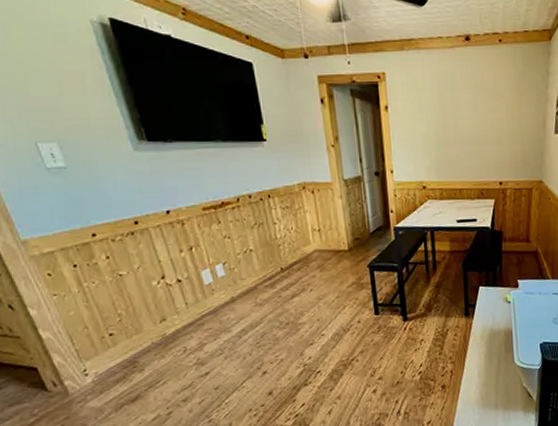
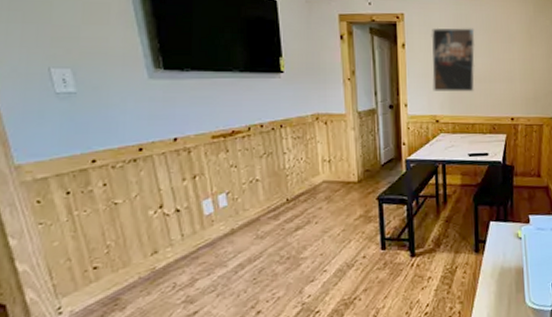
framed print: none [414,86,462,157] -> present [431,27,475,92]

